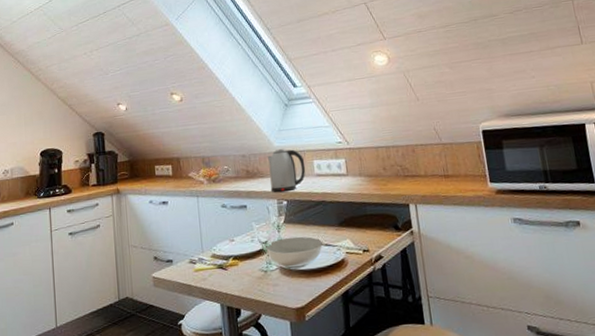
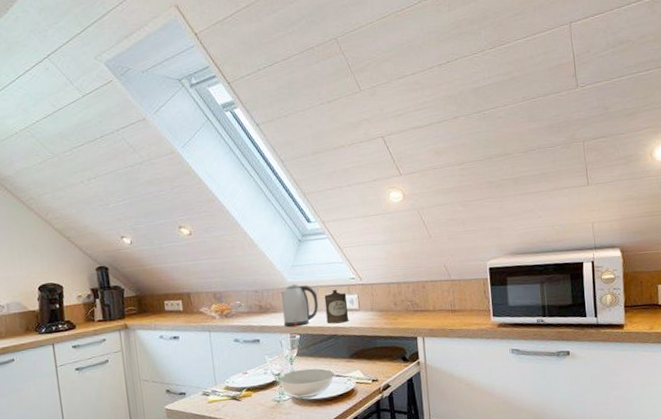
canister: none [311,153,336,190] -> present [324,289,348,324]

